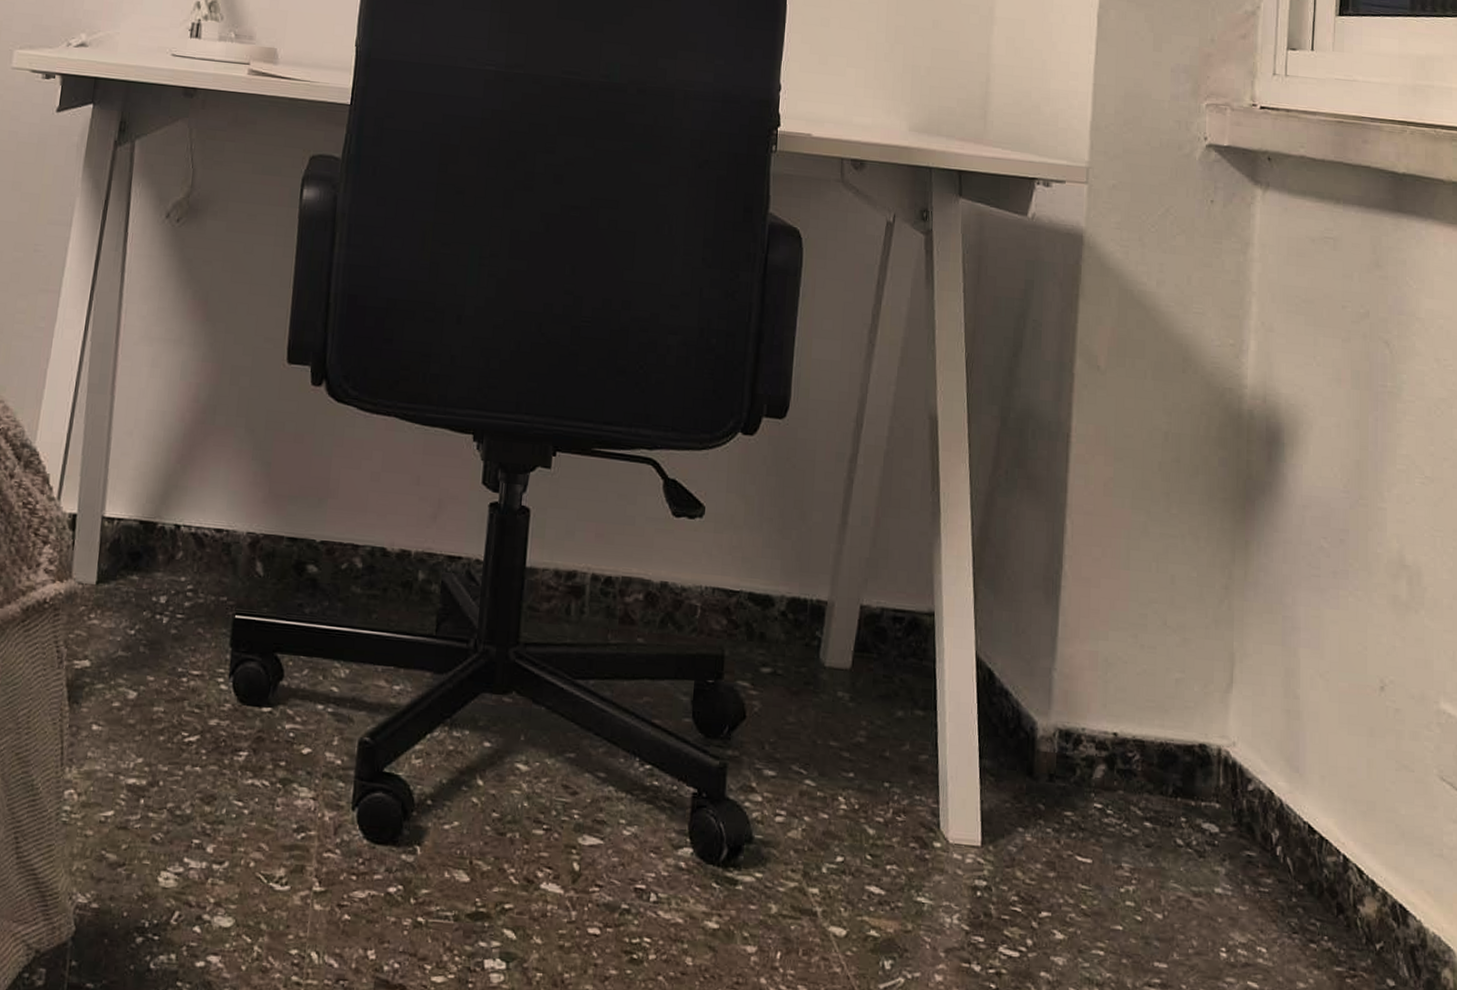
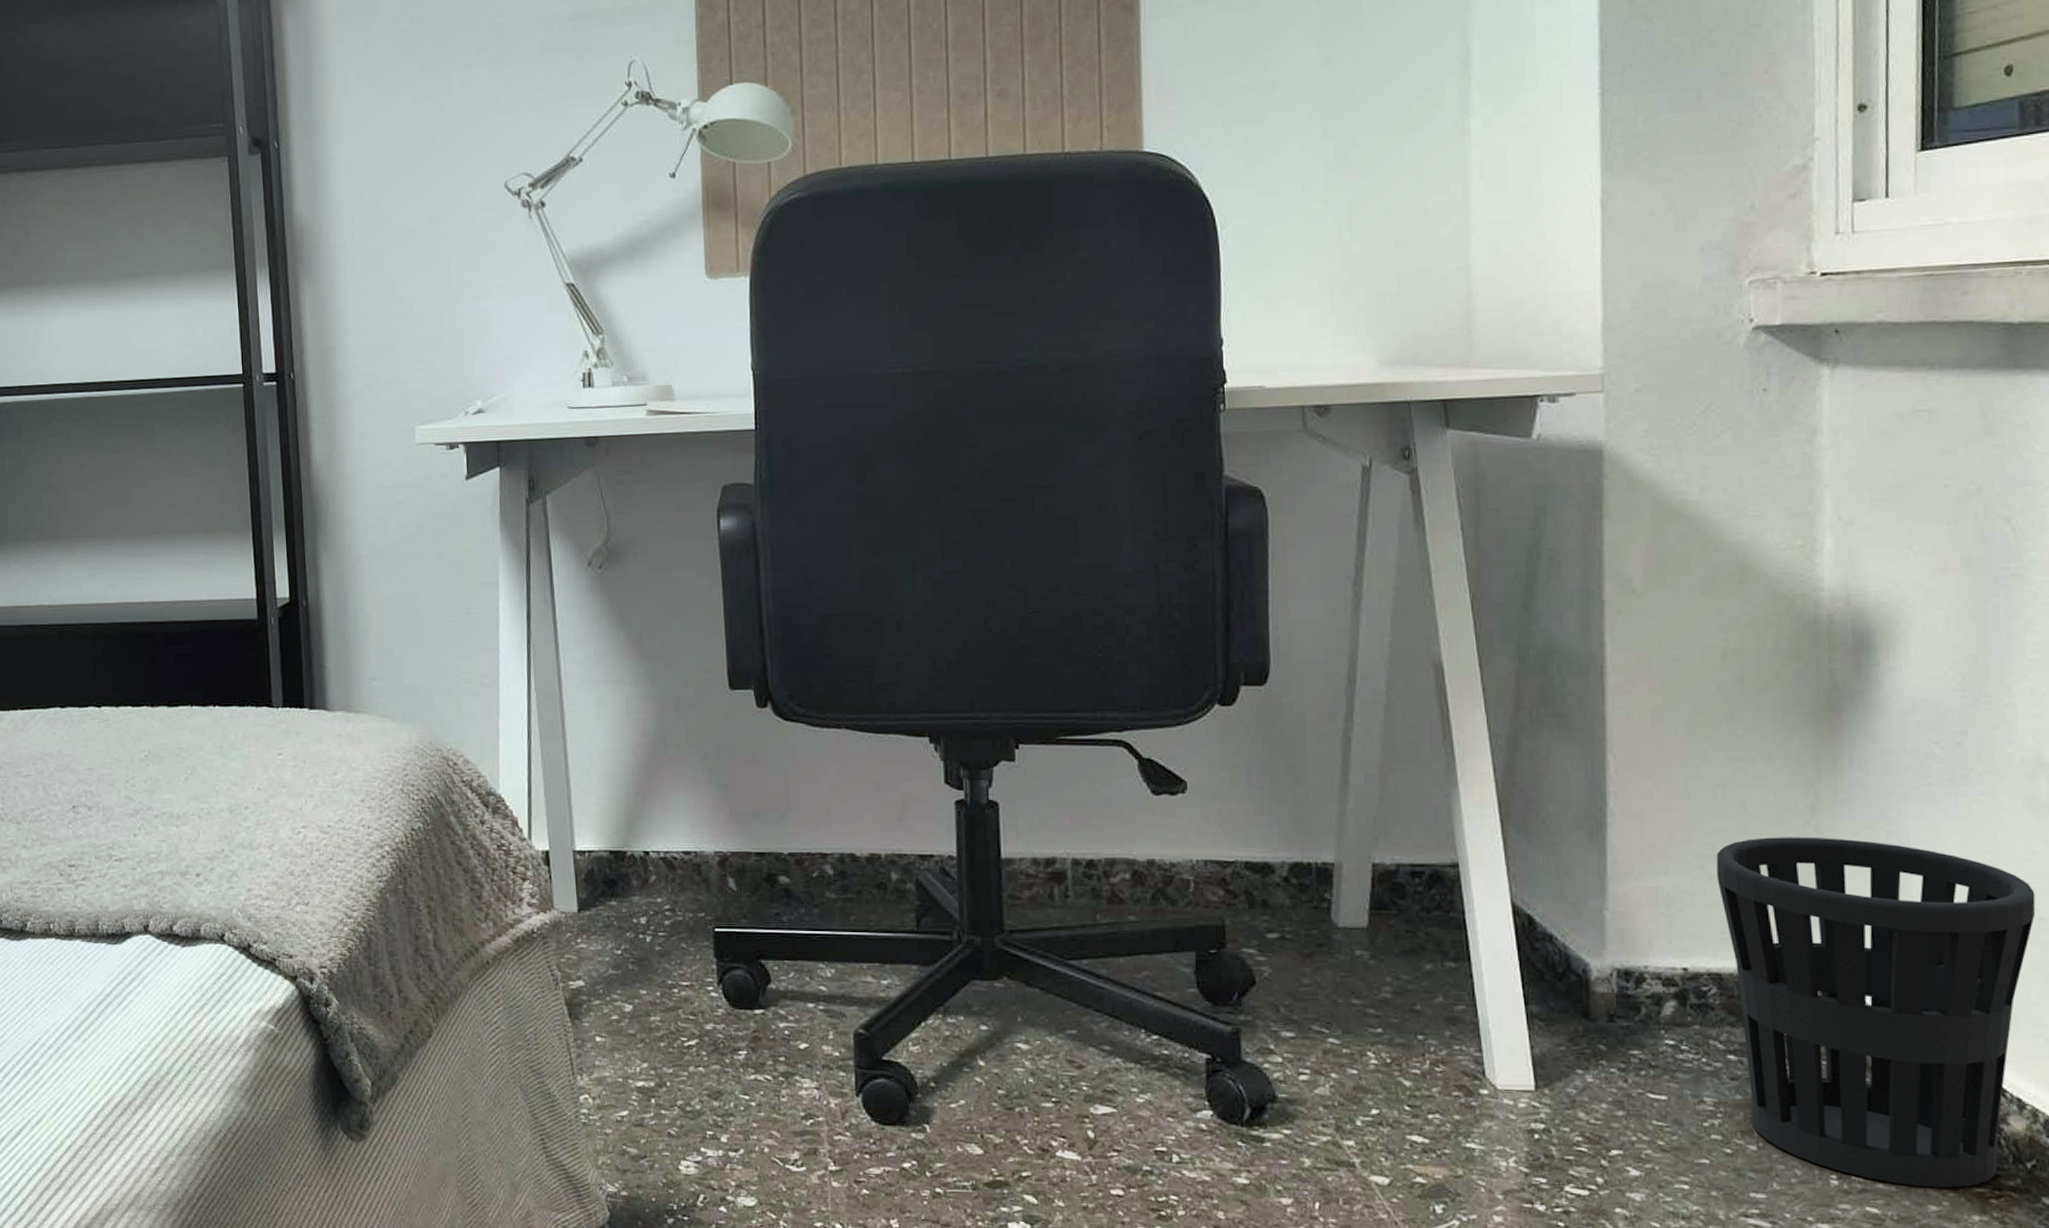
wastebasket: none [1147,612,1393,966] -> present [1716,837,2036,1188]

